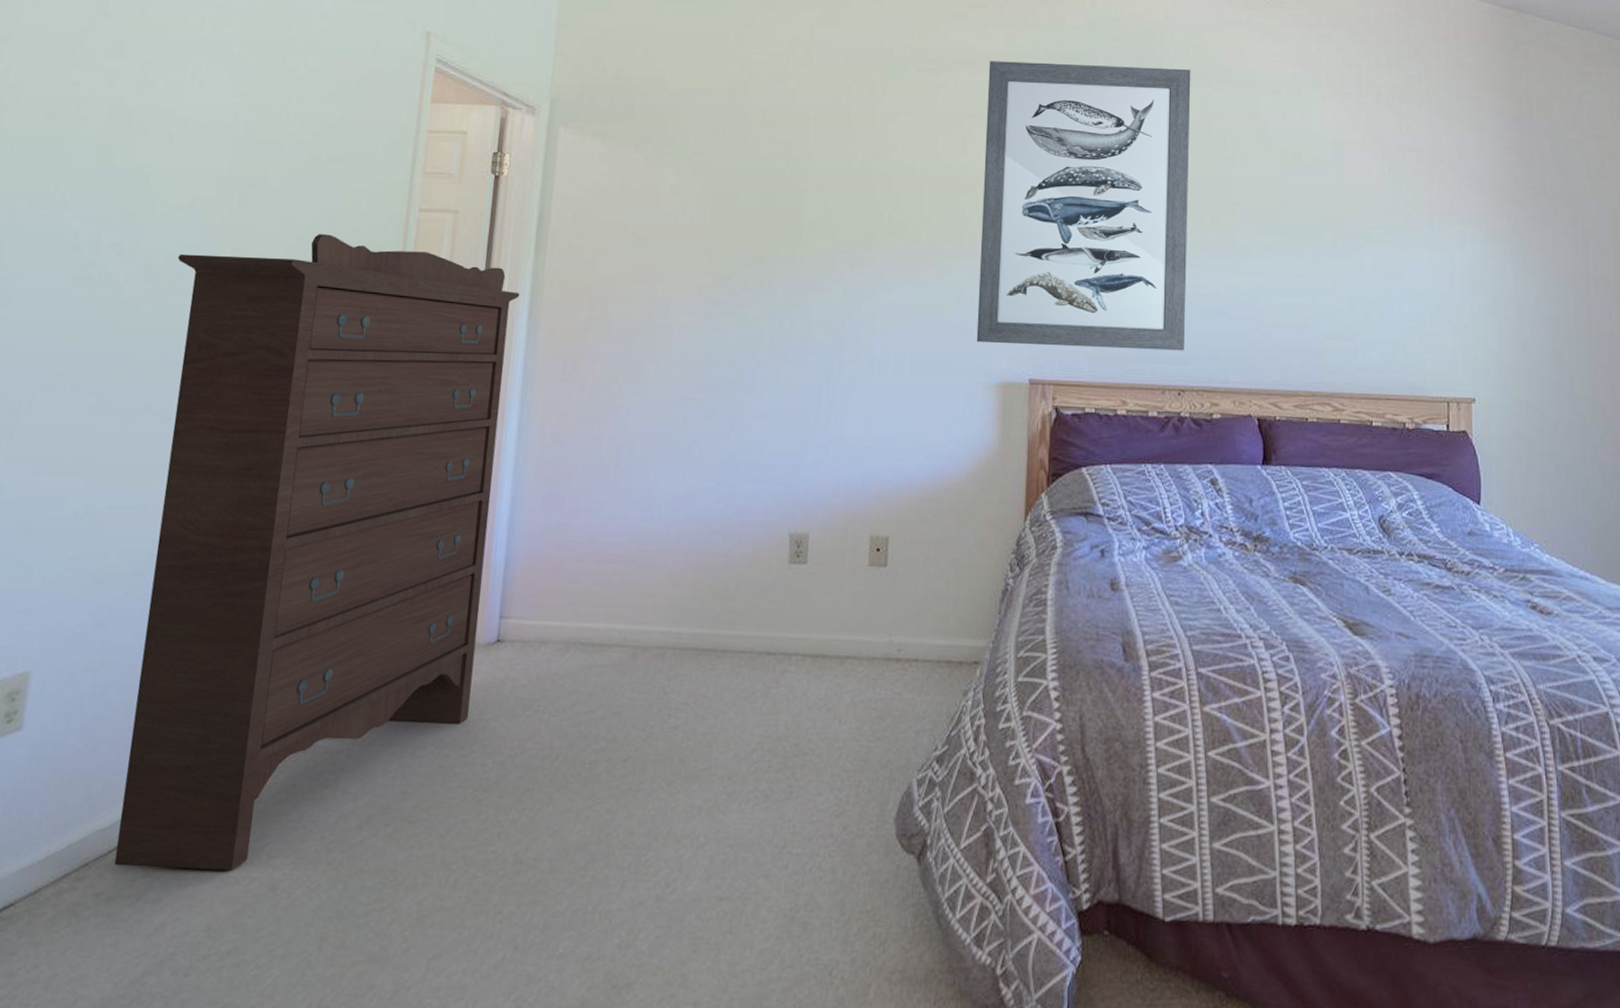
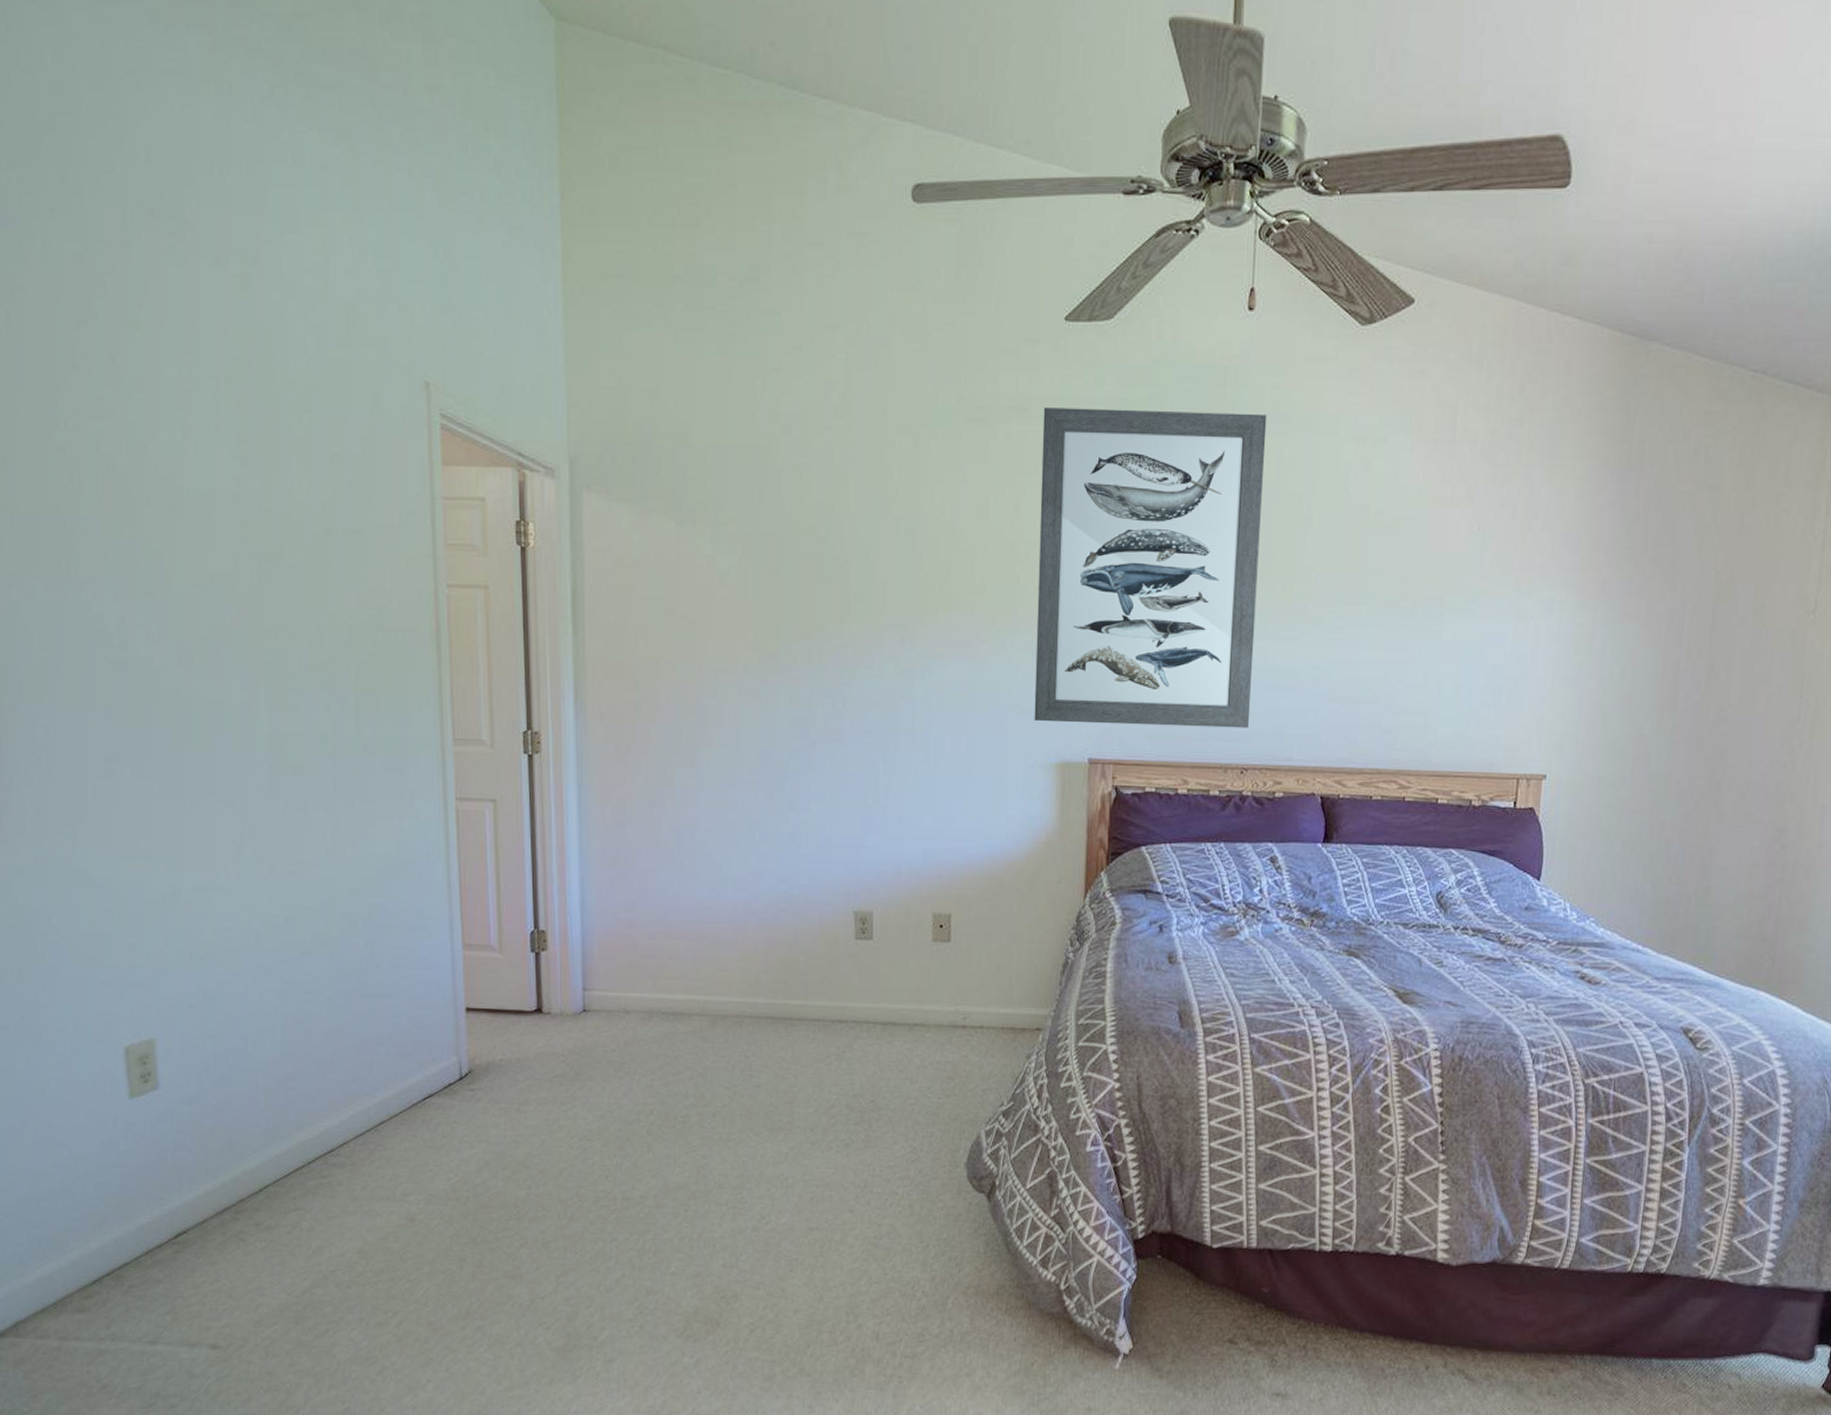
dresser: present [114,234,520,870] -> none [208,613,566,1205]

